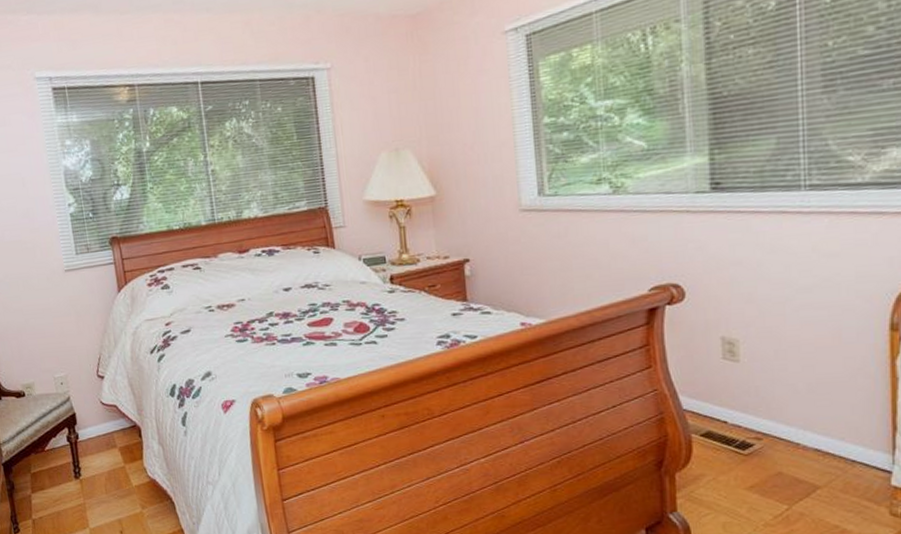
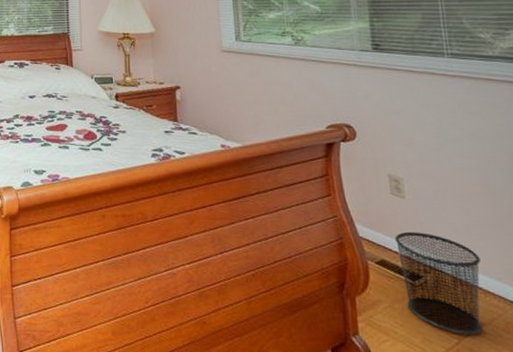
waste bin: none [724,397,822,500] -> present [394,231,483,336]

